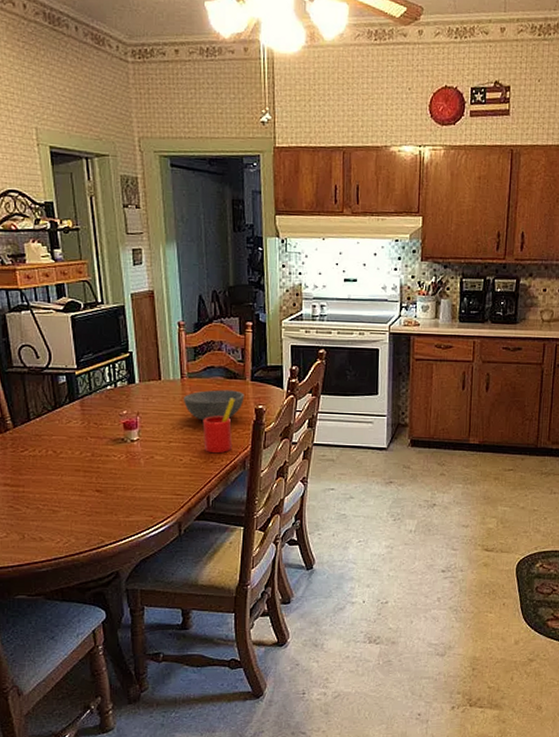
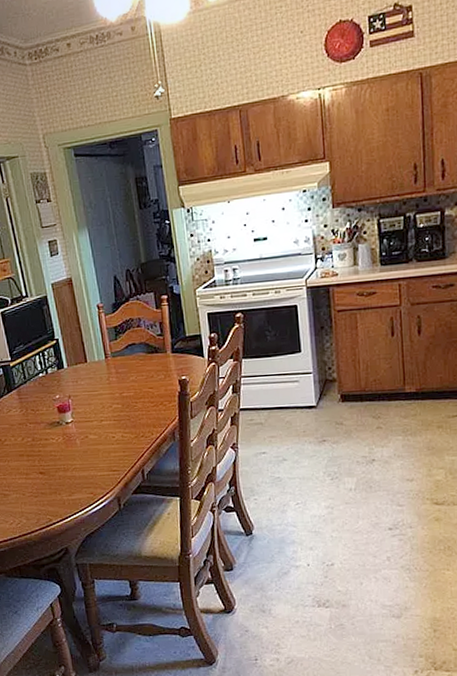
bowl: present [183,389,244,421] -> none [109,364,167,397]
straw: present [202,398,235,454] -> none [129,372,161,428]

